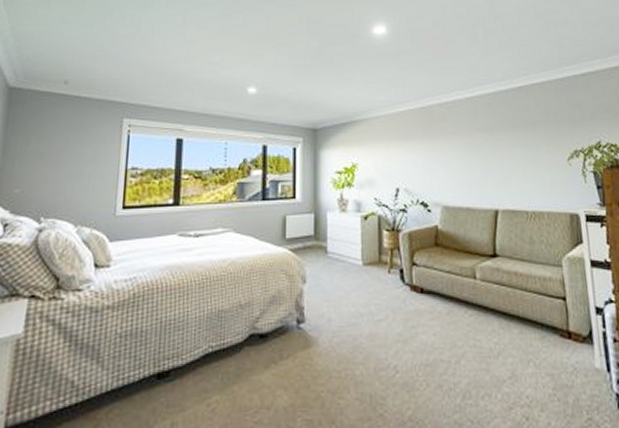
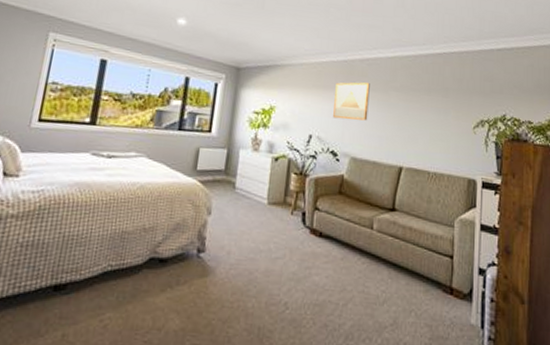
wall art: none [417,126,455,168] -> present [333,82,370,121]

